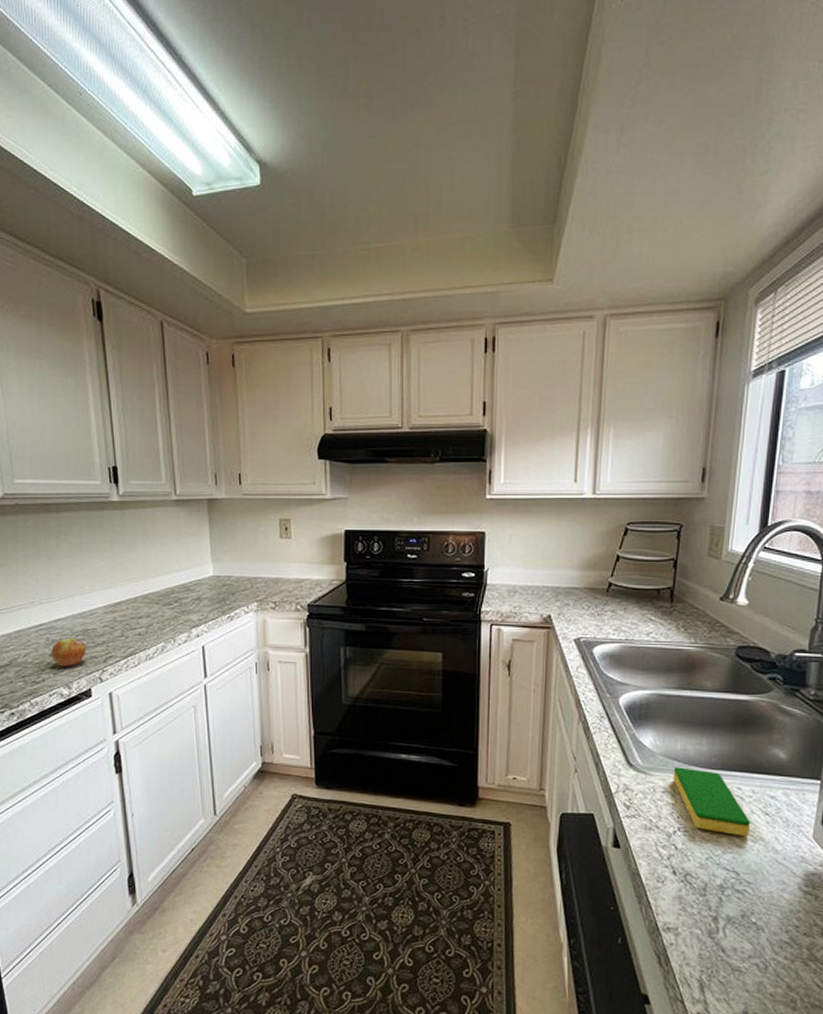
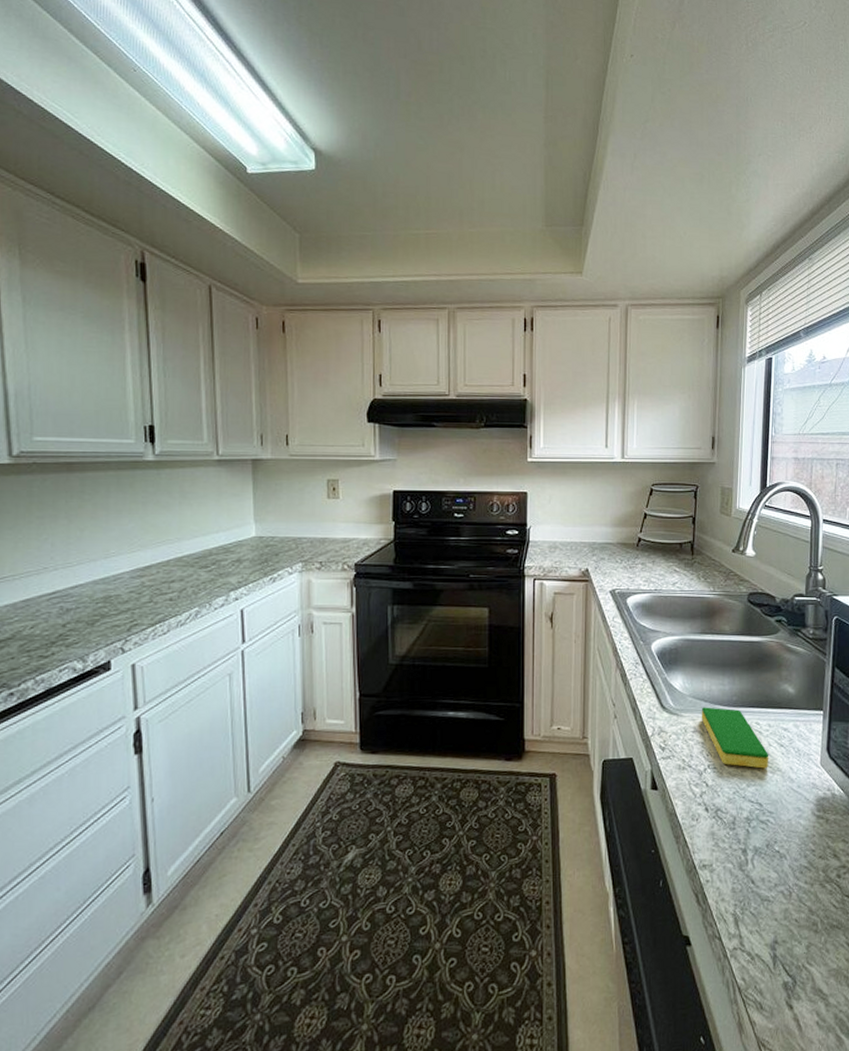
apple: present [51,637,87,667] -> none [64,605,108,638]

